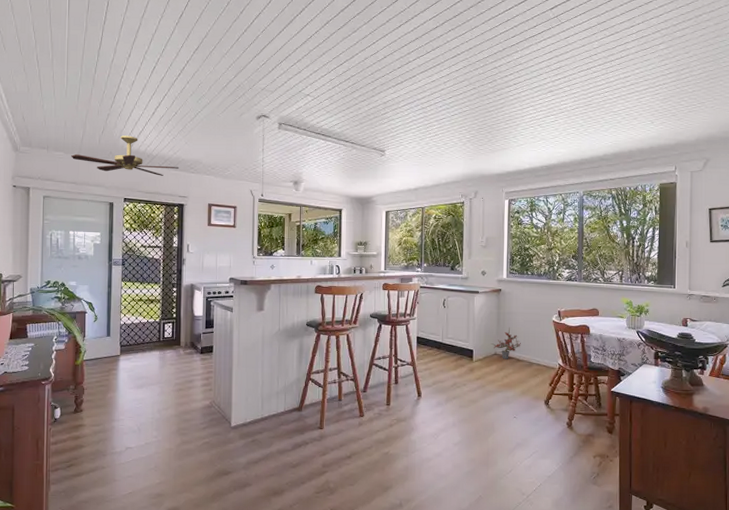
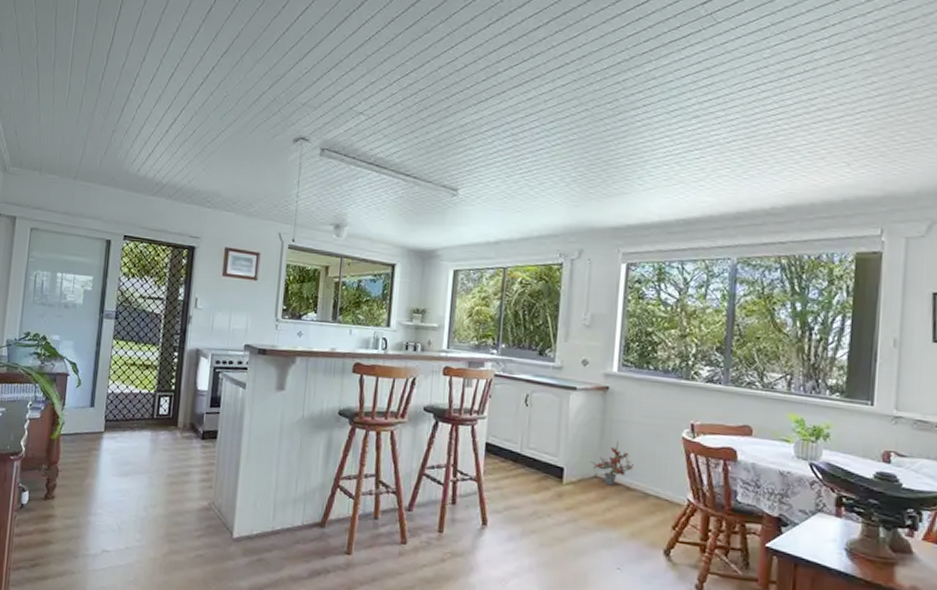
ceiling fan: present [71,135,179,176] -> none [66,157,192,210]

